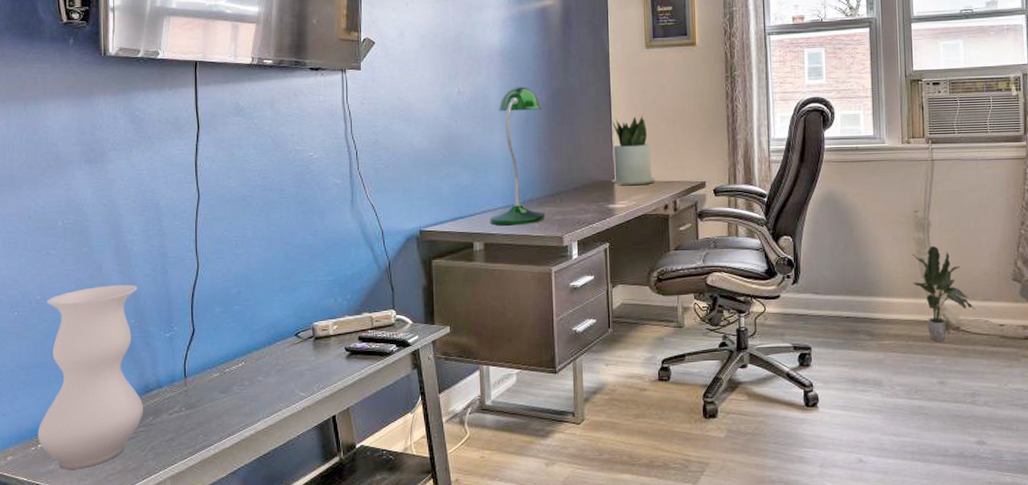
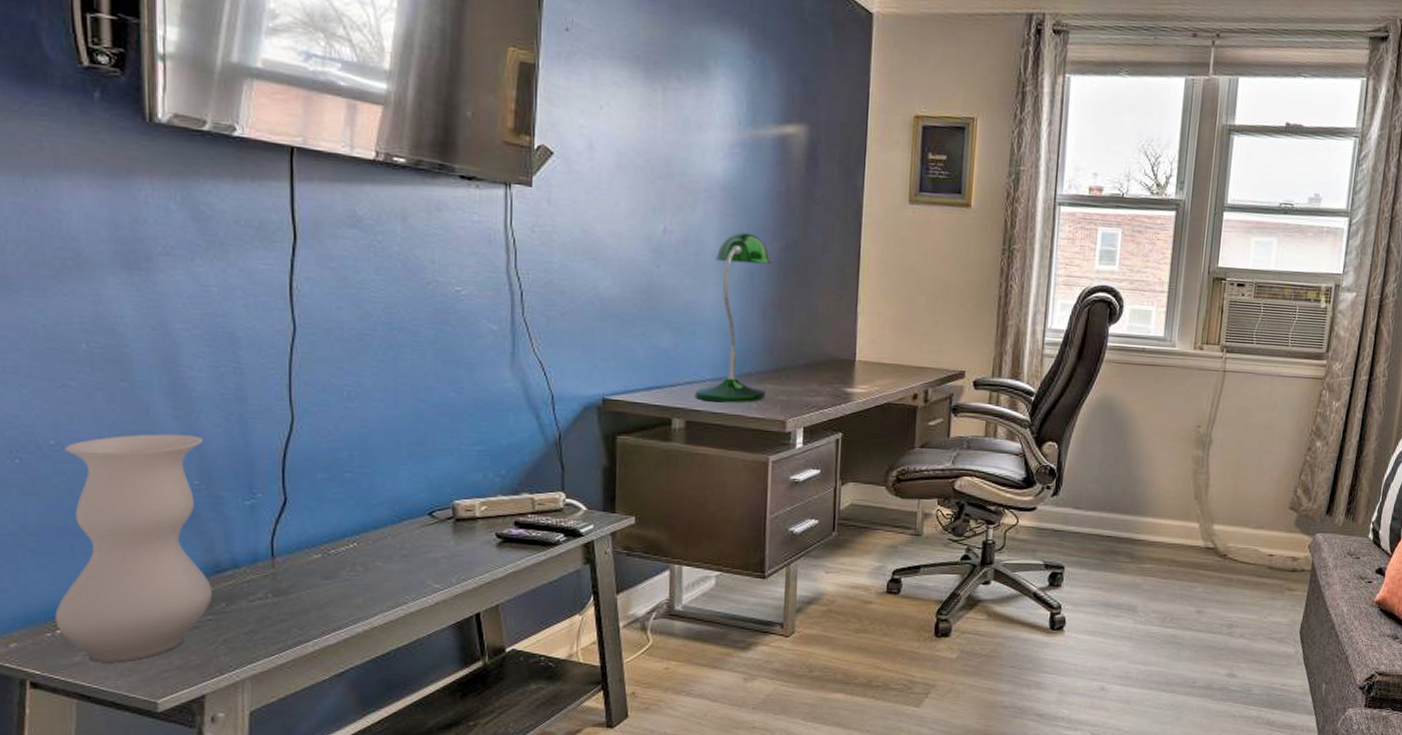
planter: present [611,116,657,186] -> none [851,285,907,369]
potted plant: present [912,245,976,342] -> none [1184,465,1247,569]

